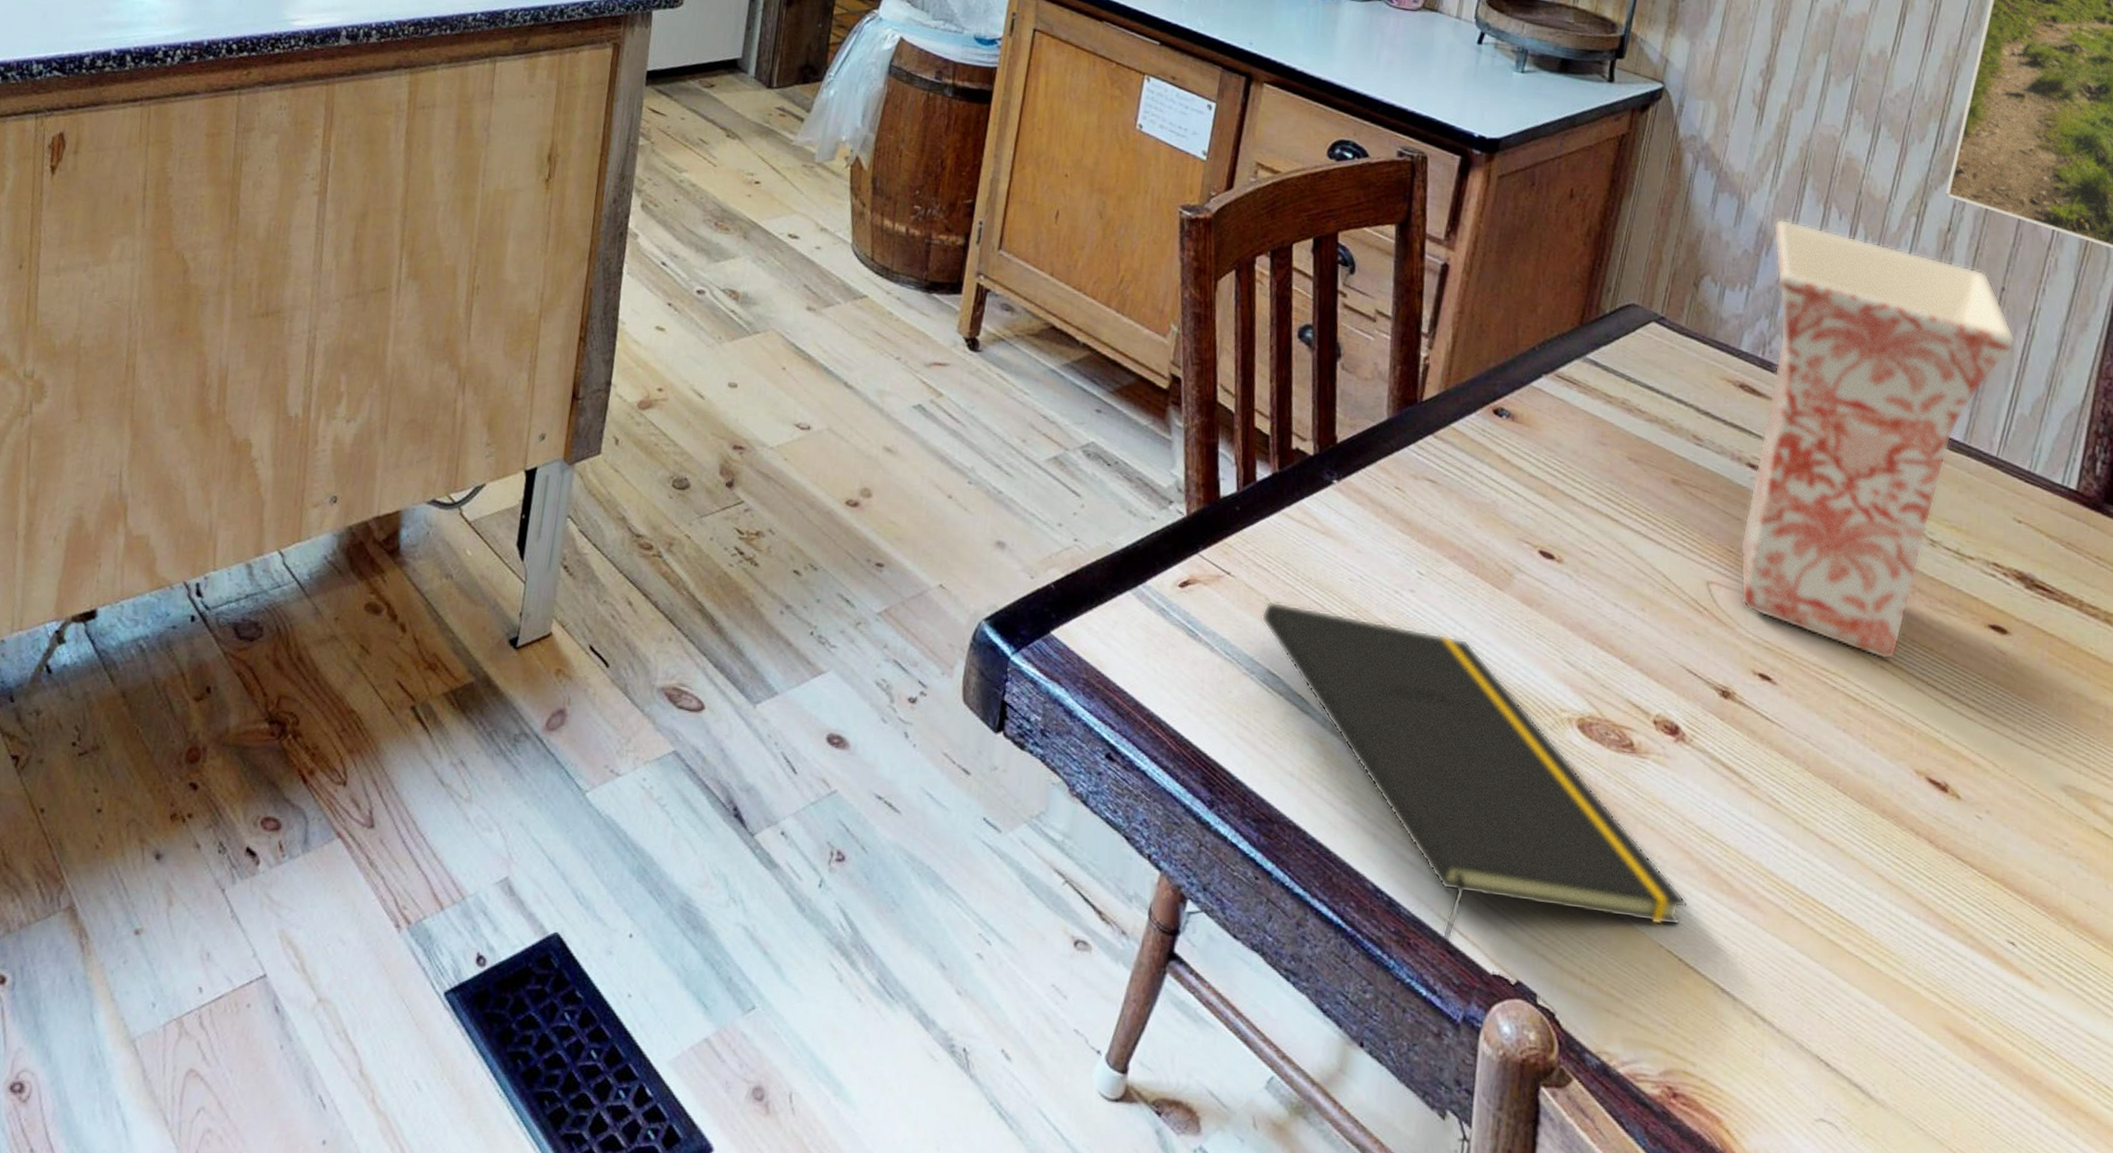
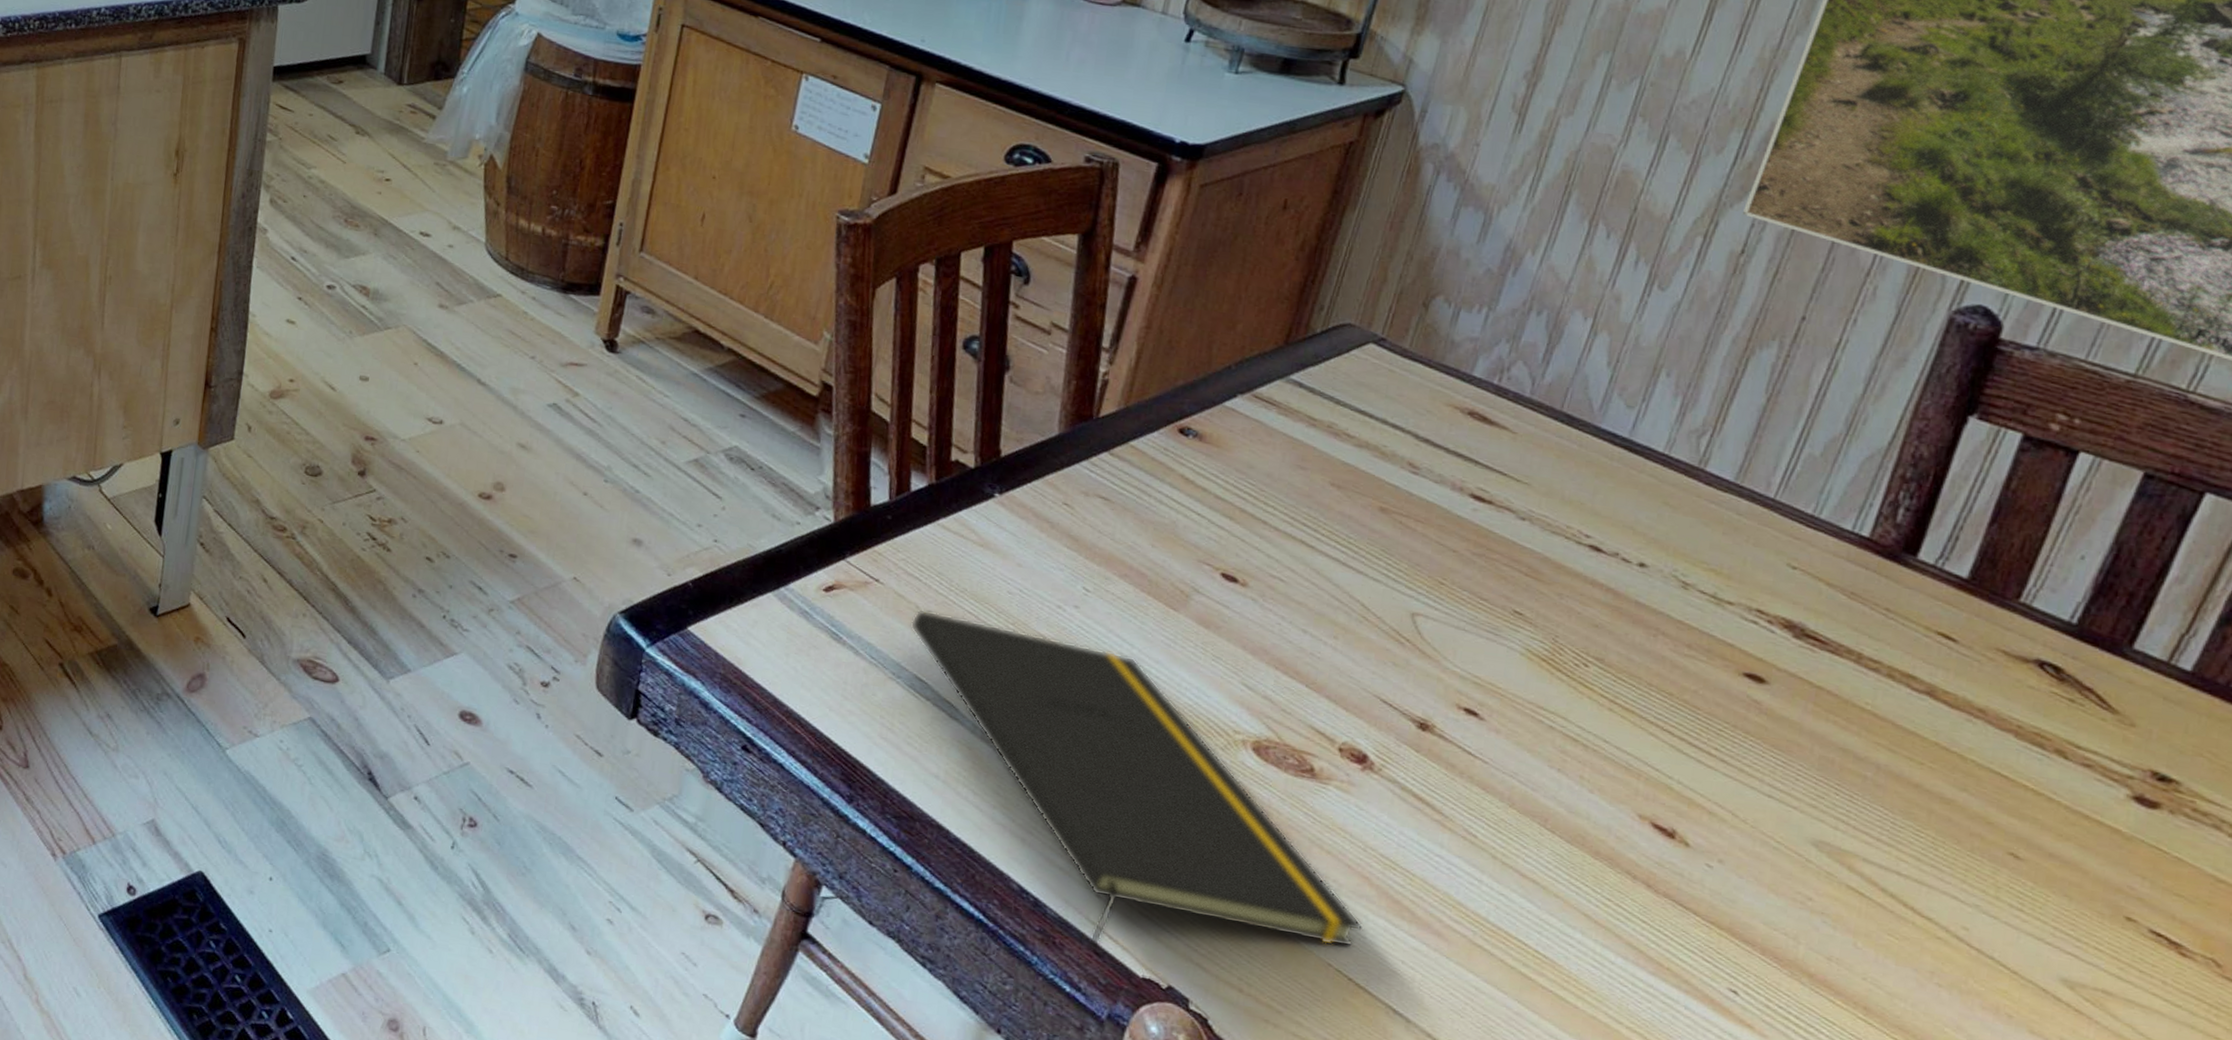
vase: present [1740,219,2016,660] -> none [1450,236,1814,702]

